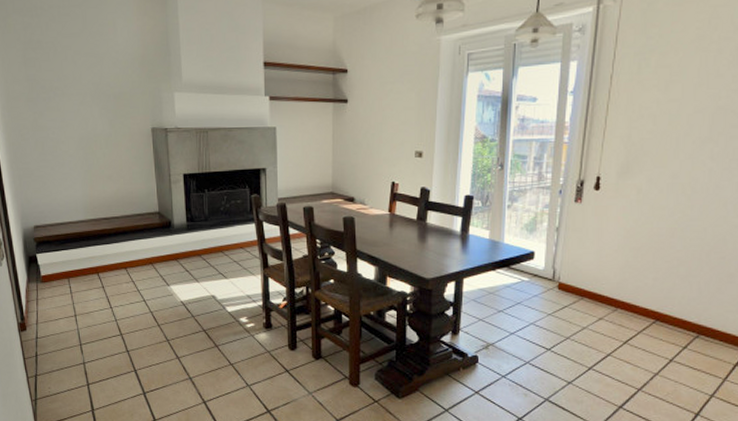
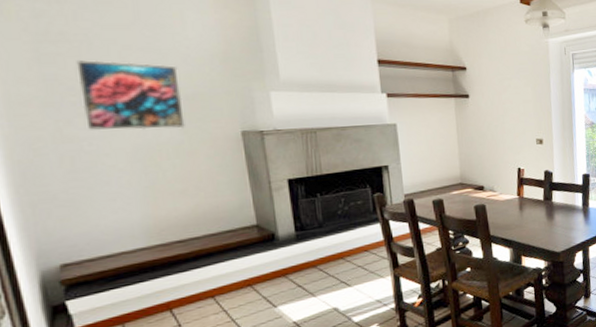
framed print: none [47,64,113,123] -> present [76,60,185,130]

